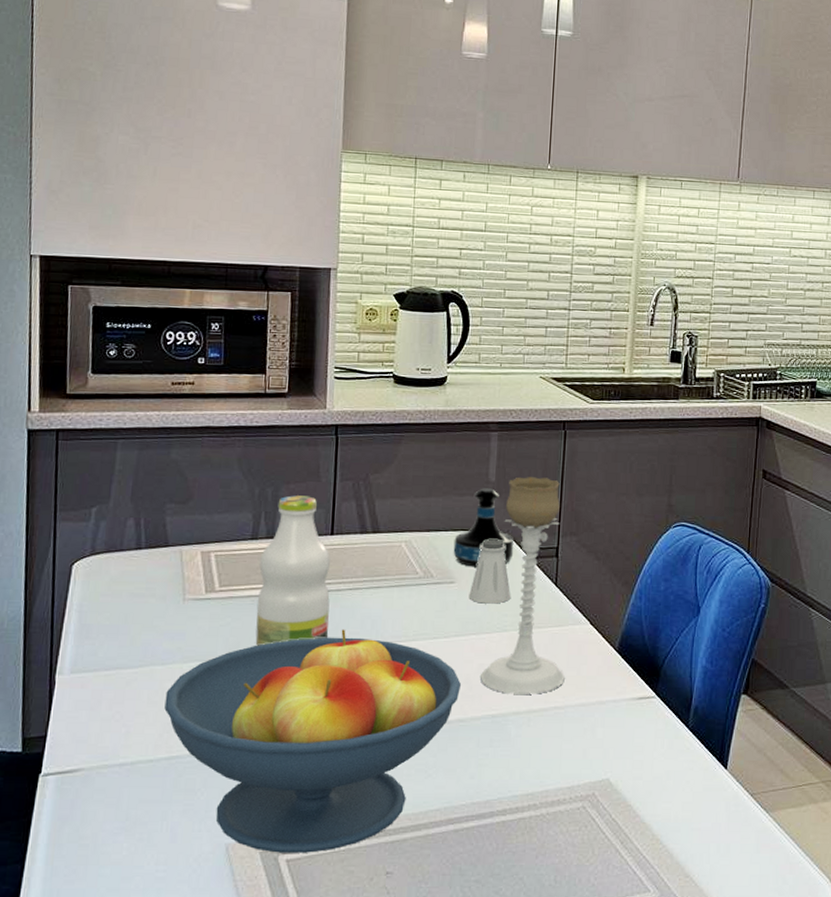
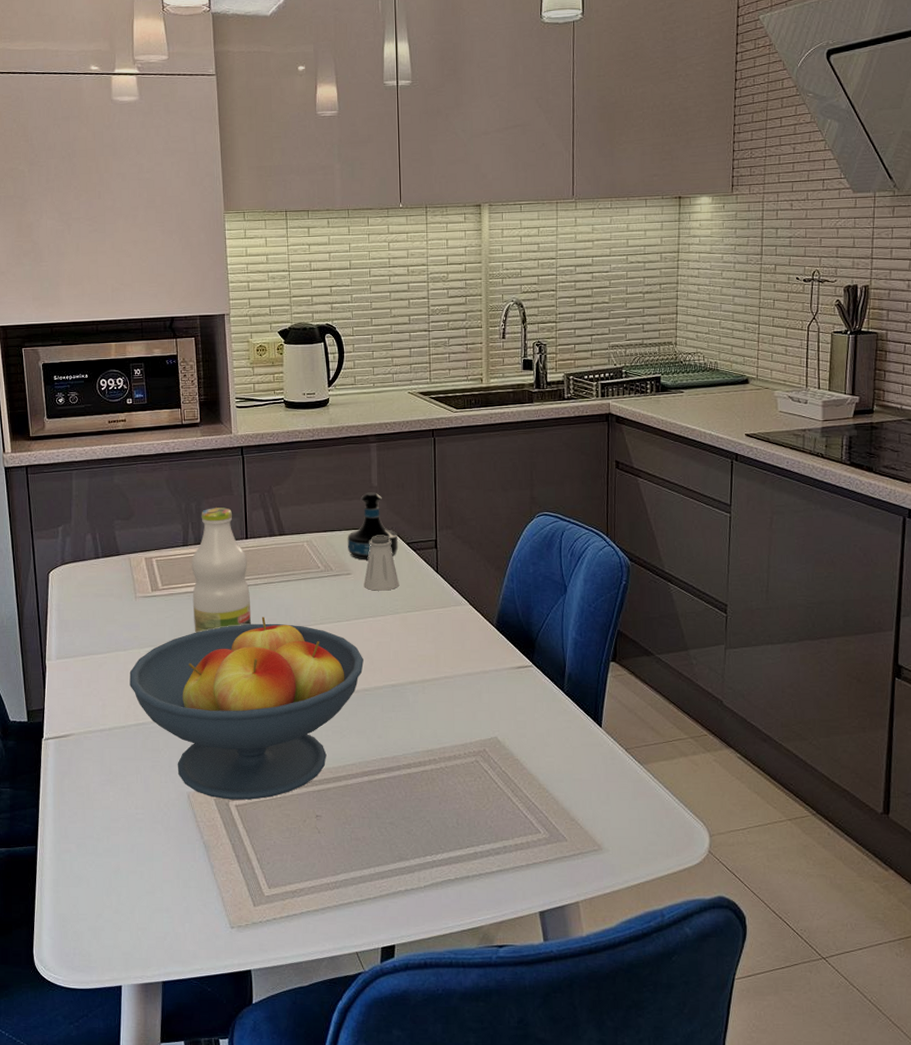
candle holder: present [481,476,565,694] -> none [380,479,451,667]

